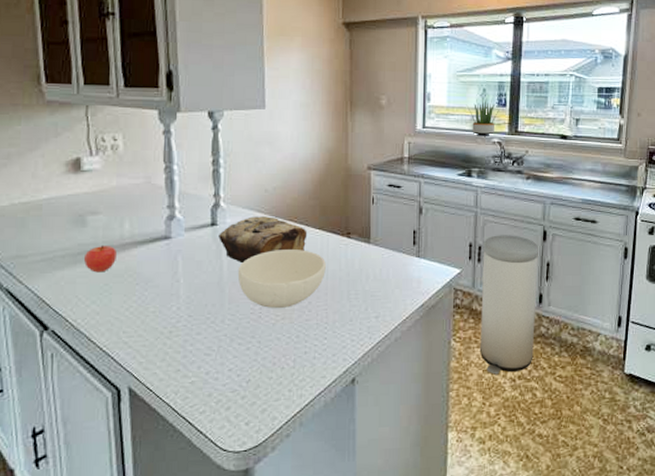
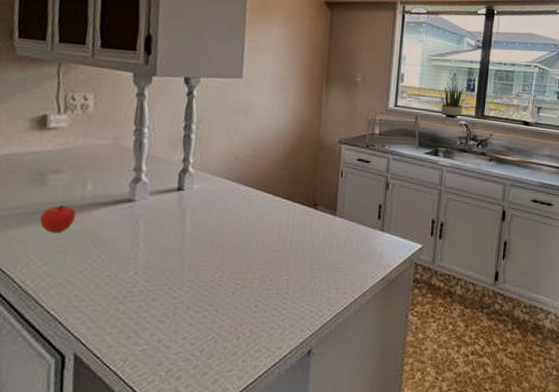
bread loaf: present [219,216,308,262] -> none [184,183,275,229]
bowl: present [237,250,326,308] -> none [200,218,291,276]
dish rack: none [394,133,452,172] -> present [365,110,421,149]
pedal bin: present [480,235,538,376] -> none [436,213,497,351]

